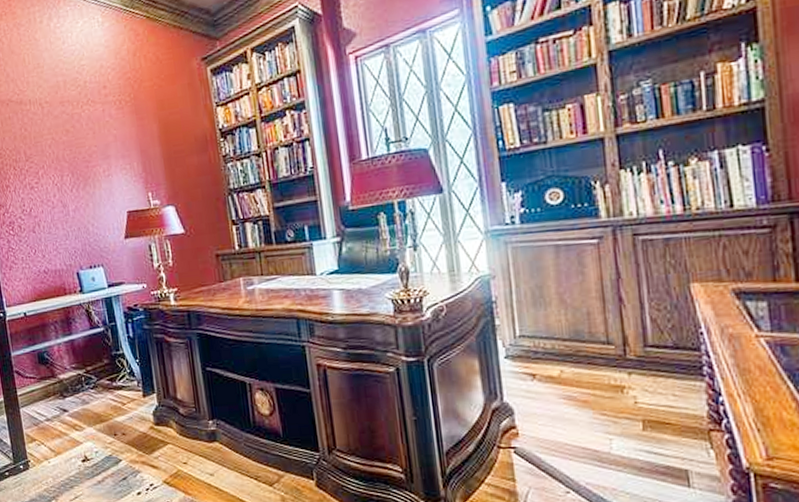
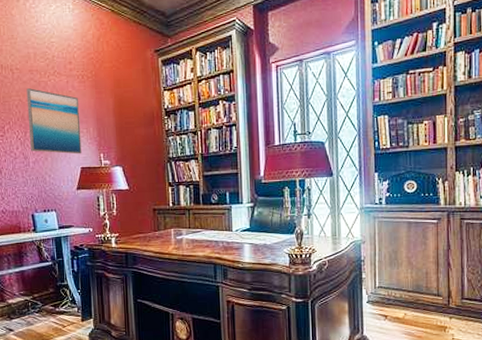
wall art: none [58,123,127,198] -> present [26,88,82,155]

